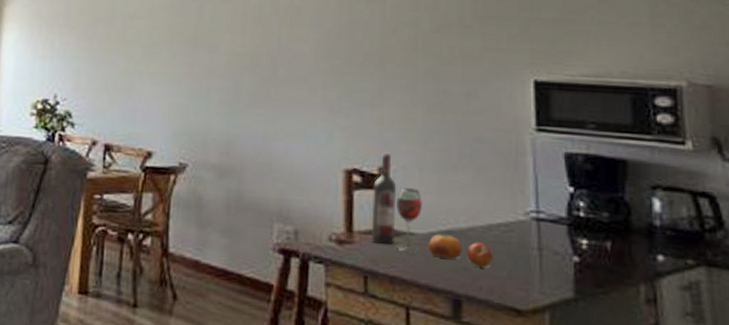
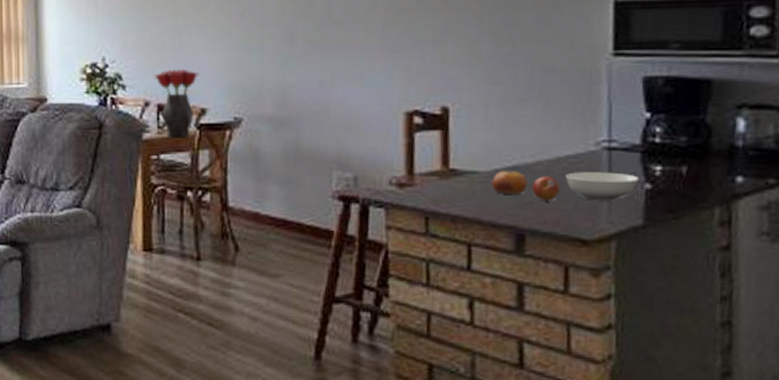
bouquet: none [103,111,148,180] -> present [154,68,200,138]
wine bottle: present [371,154,397,246] -> none [433,92,460,185]
wineglass: present [396,188,422,254] -> none [459,126,487,193]
bowl: none [497,240,568,272] -> present [565,172,640,201]

